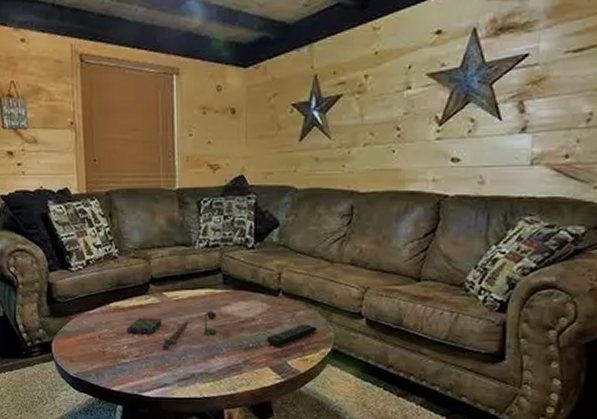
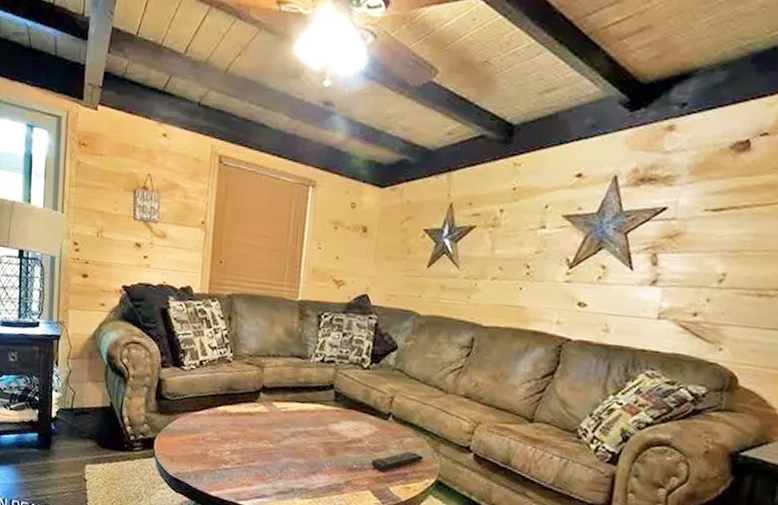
board game: present [127,311,217,349] -> none [231,425,324,460]

